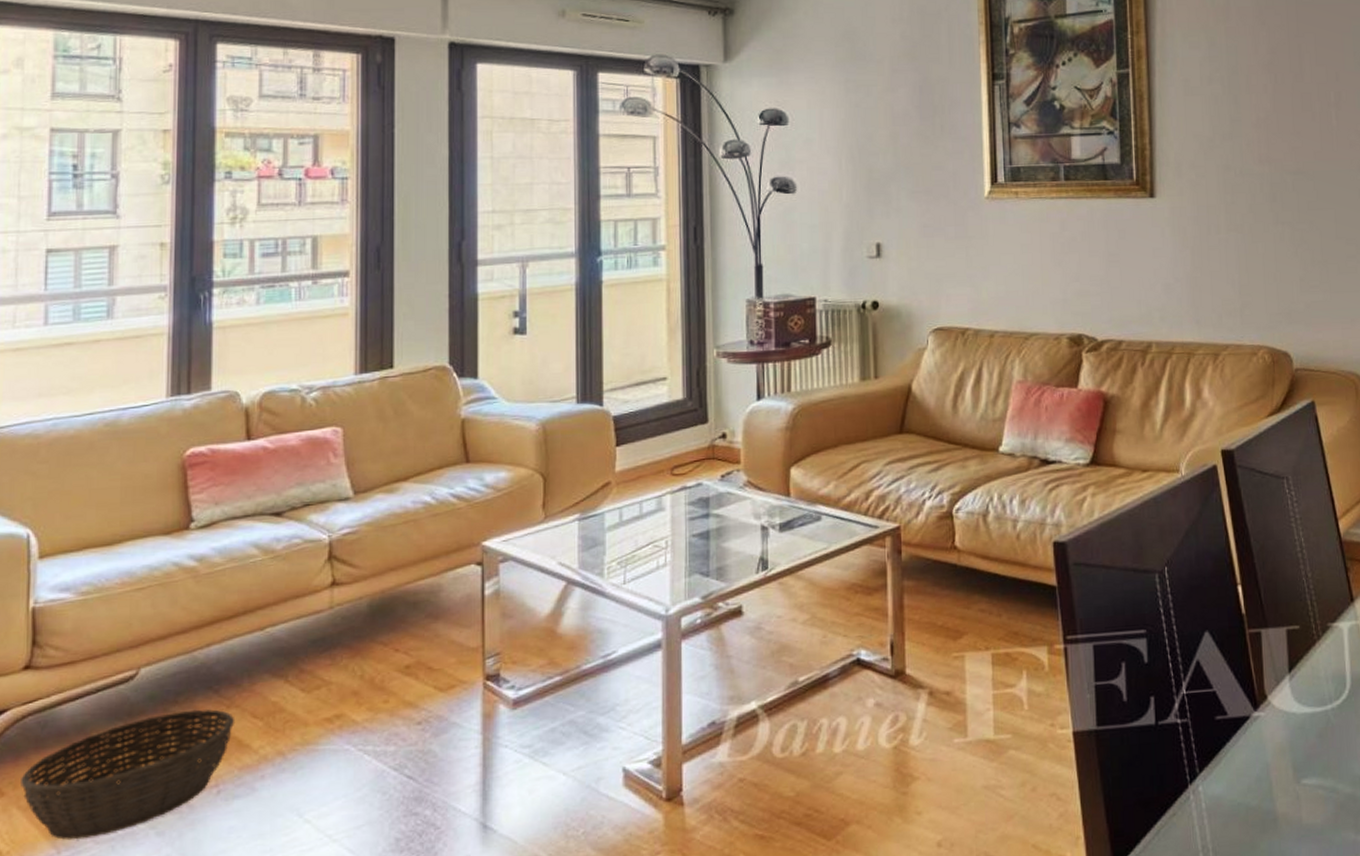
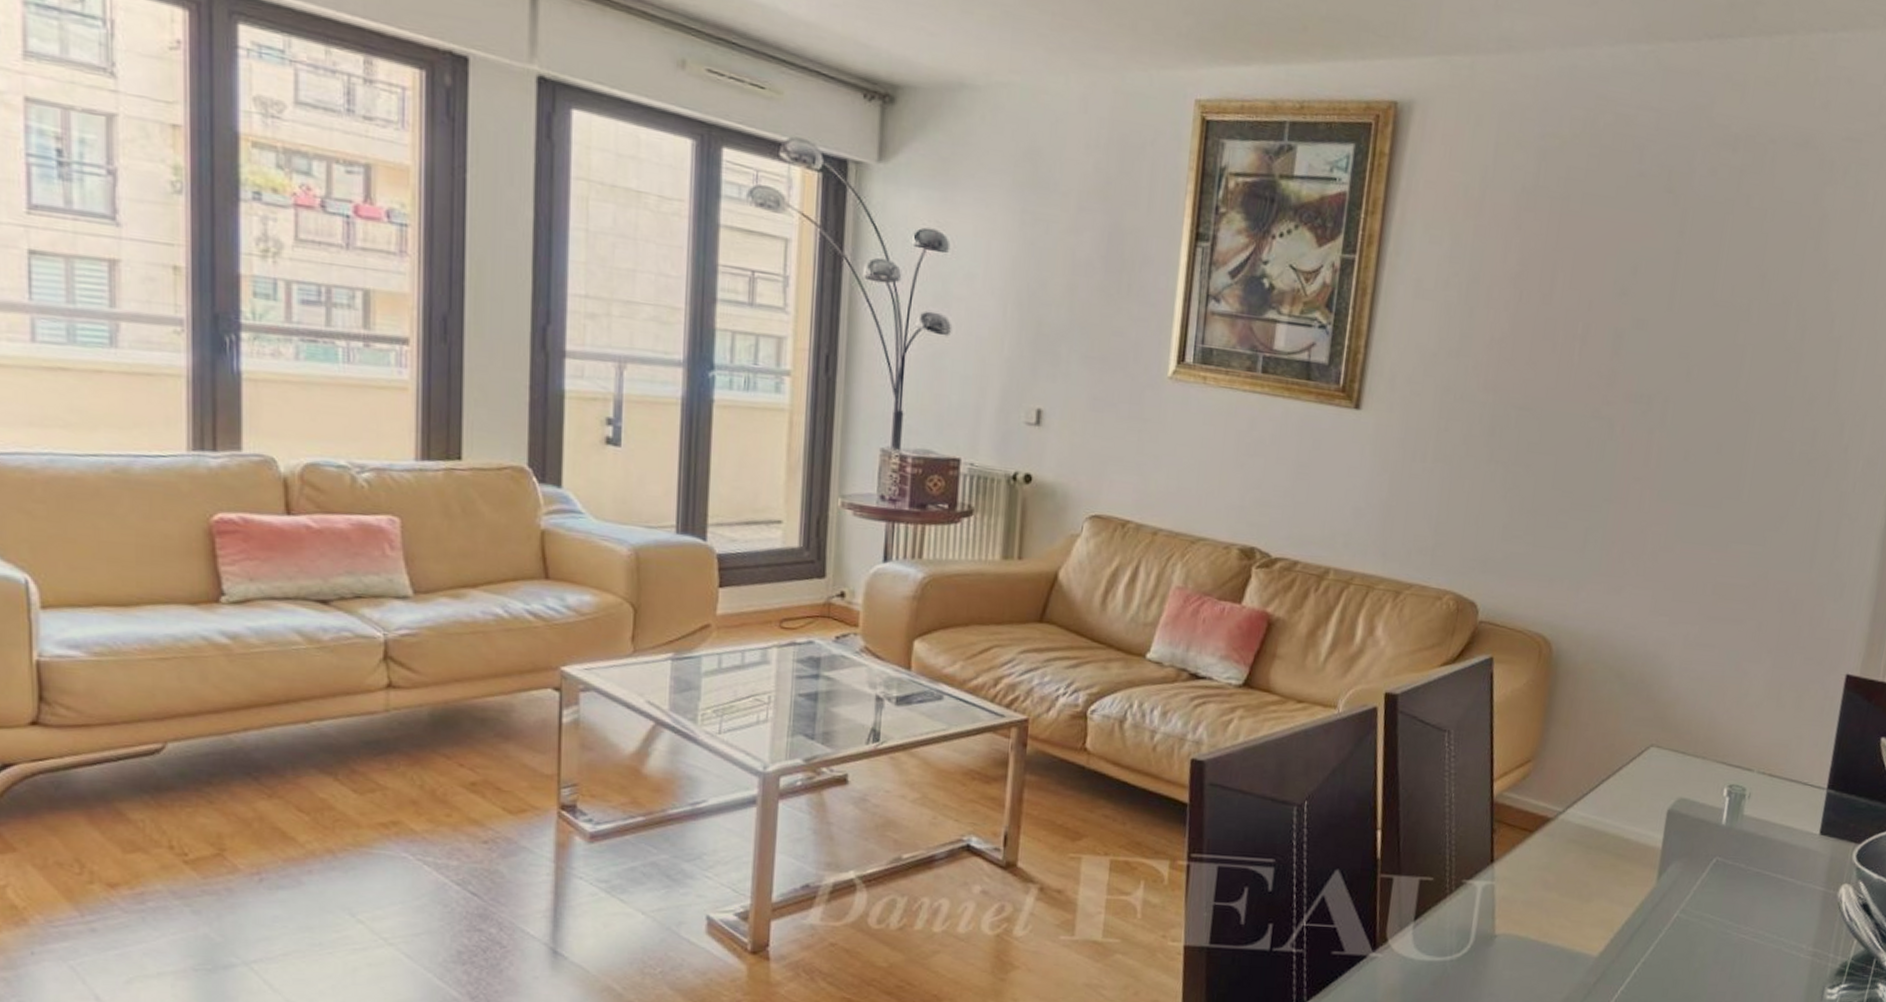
basket: present [21,709,235,840] -> none [34,793,278,906]

